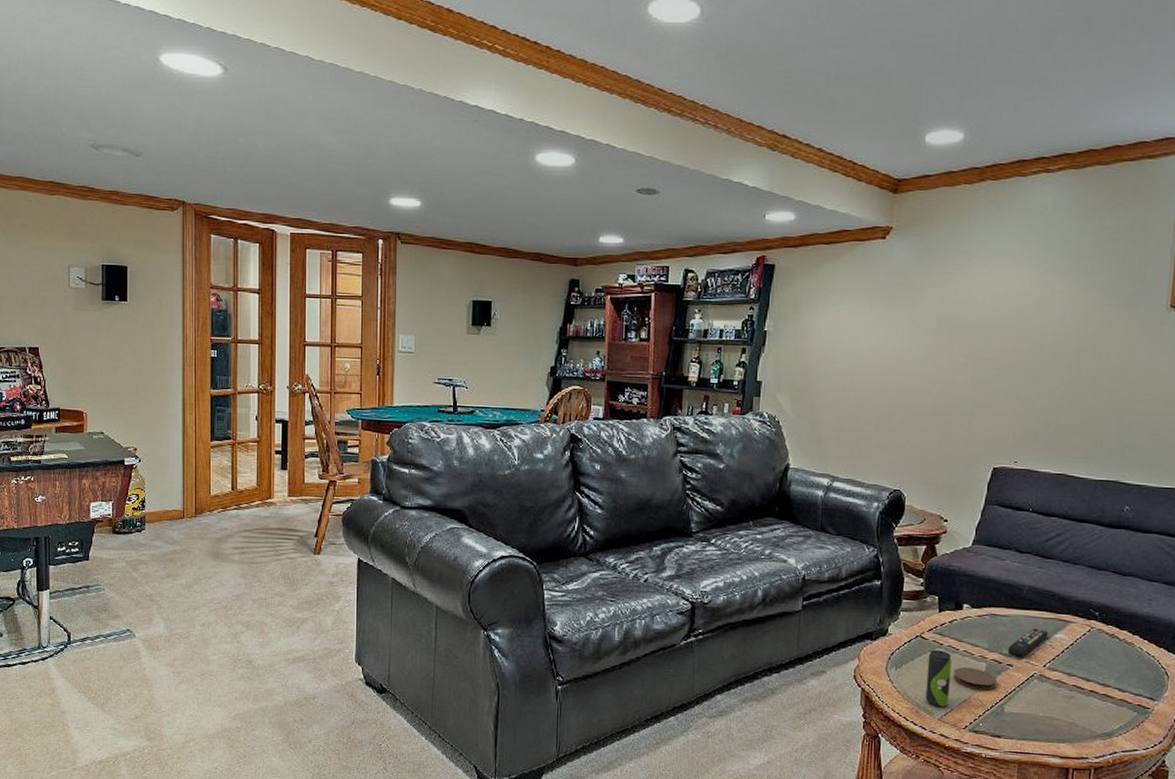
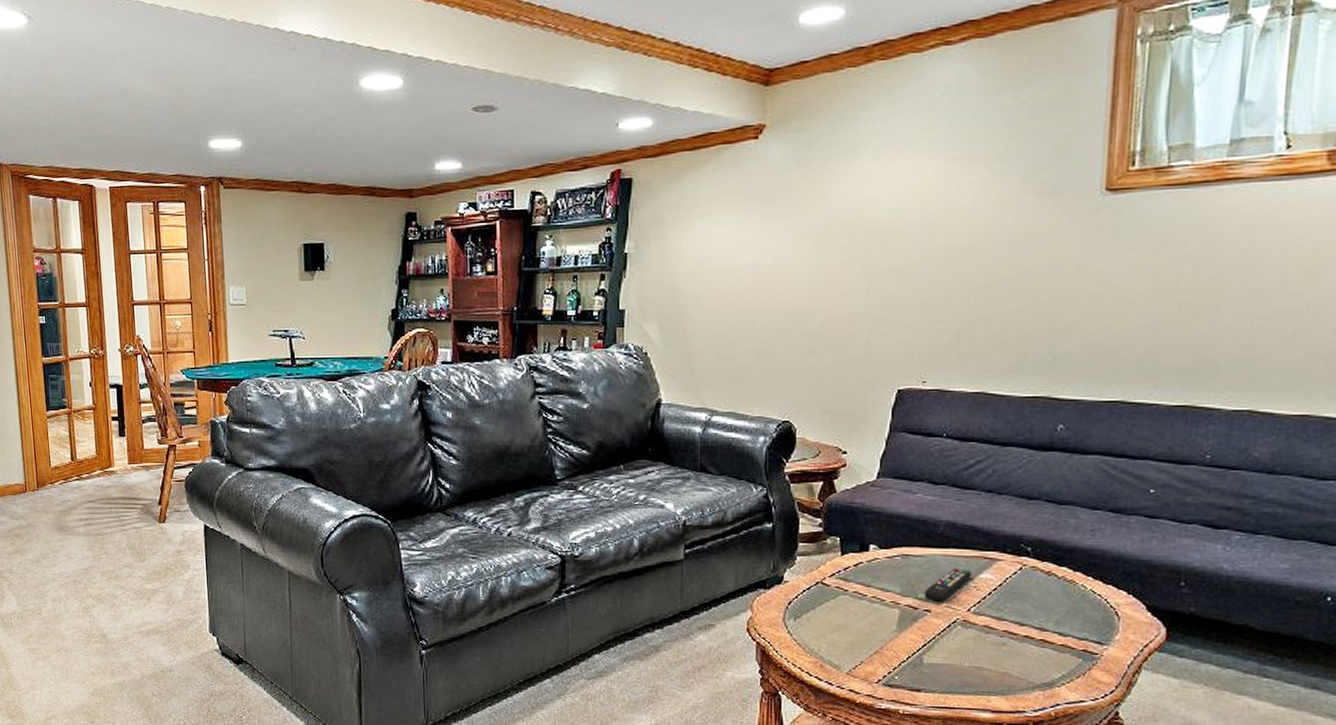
beverage can: present [925,650,952,707] -> none [830,597,859,660]
coaster: present [953,666,997,691] -> none [862,614,913,640]

